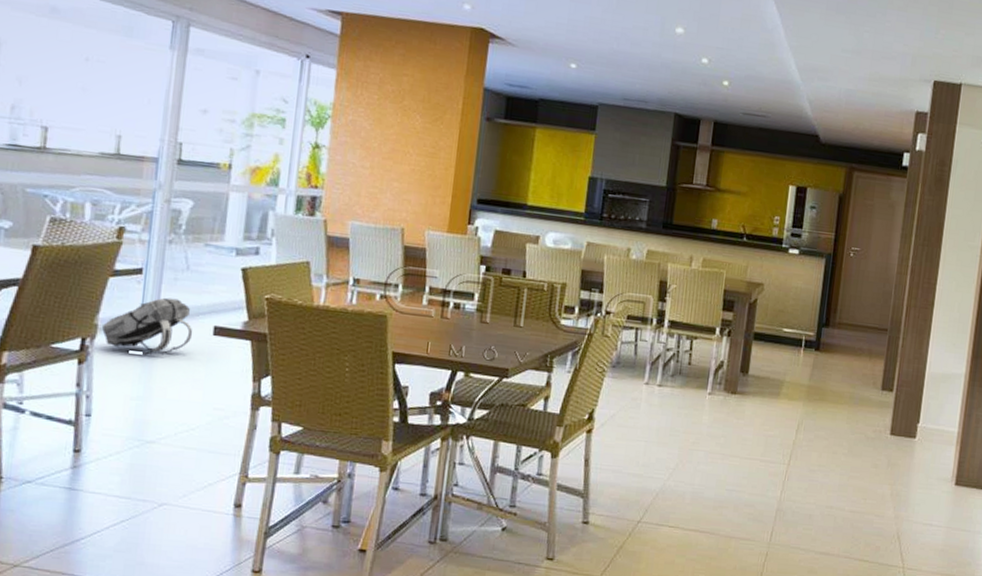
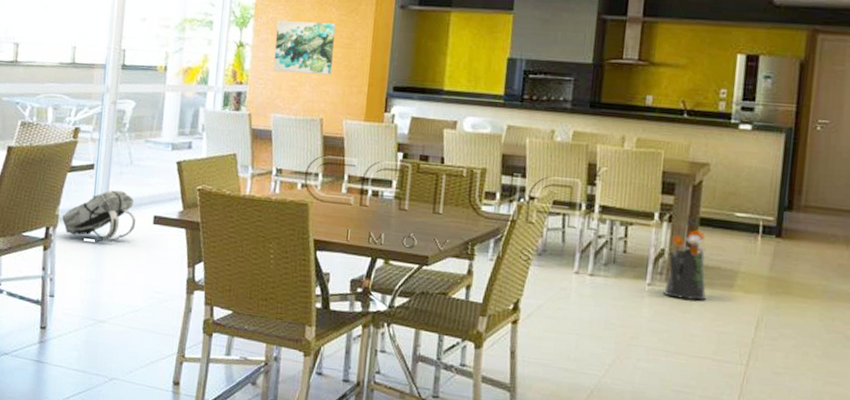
wall art: none [352,123,419,184] -> present [274,20,336,75]
watering can: none [720,343,758,408] -> present [662,229,707,301]

